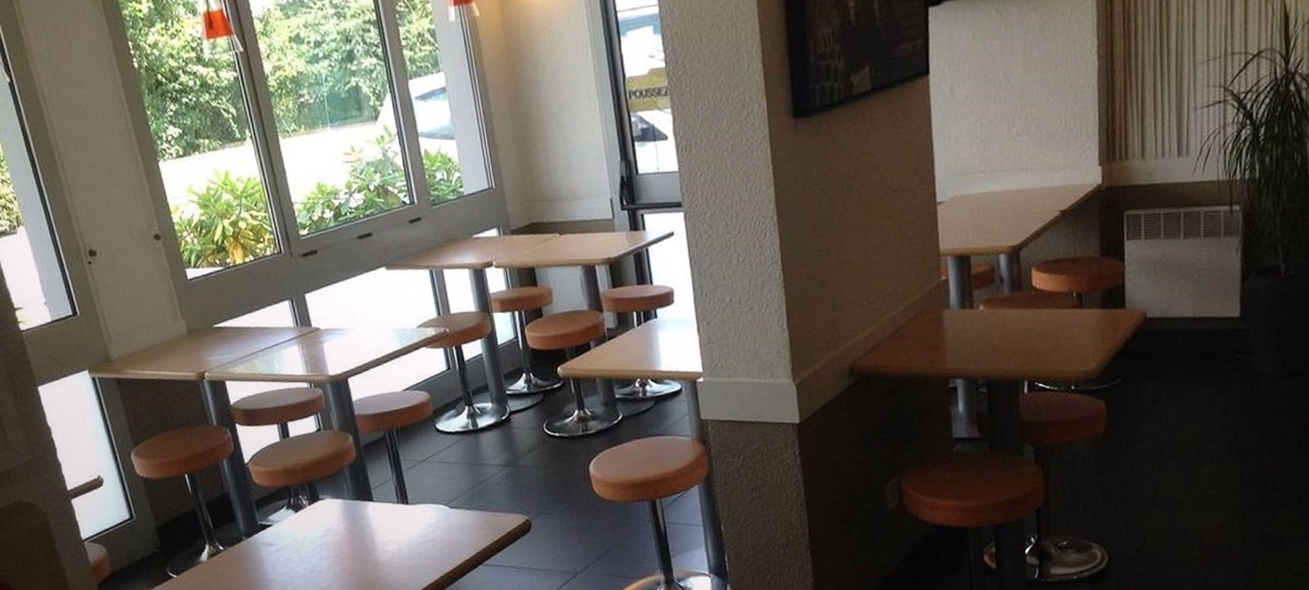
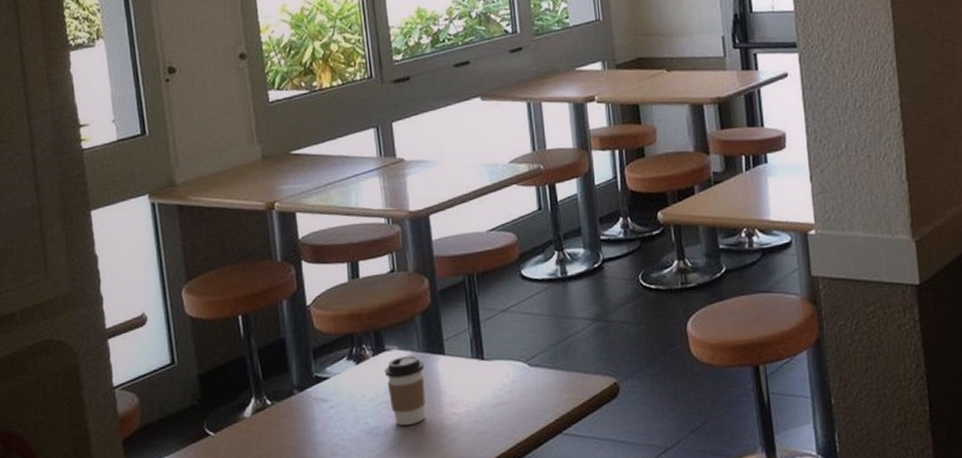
coffee cup: none [320,503,361,563] -> present [384,356,426,426]

